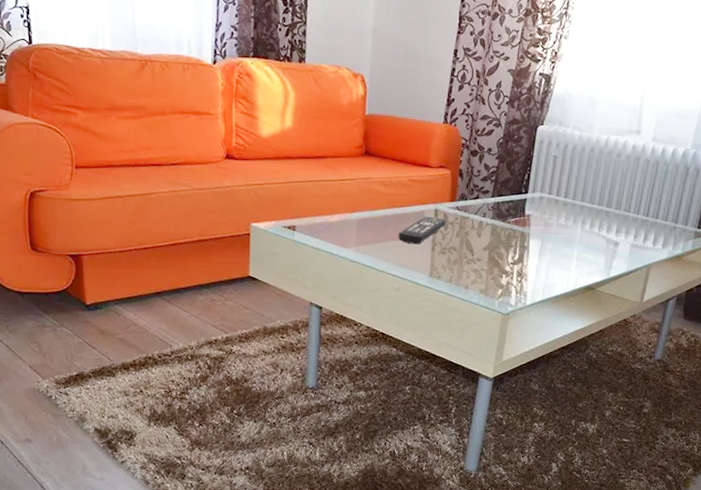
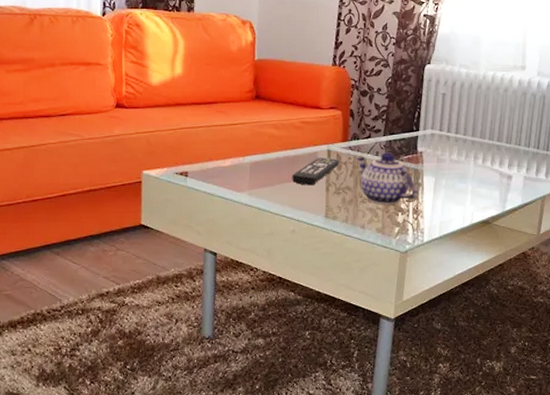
teapot: none [462,214,523,267] -> present [355,152,417,205]

